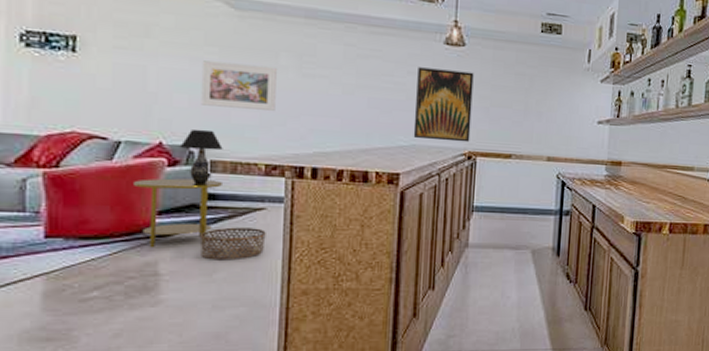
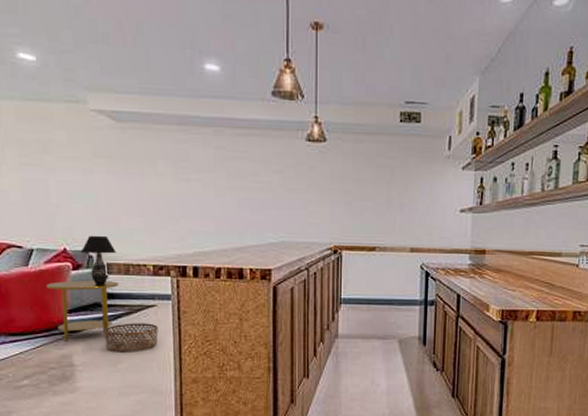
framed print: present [201,60,277,111] -> none [92,172,158,215]
wall art: present [413,67,474,142] -> none [281,165,336,237]

